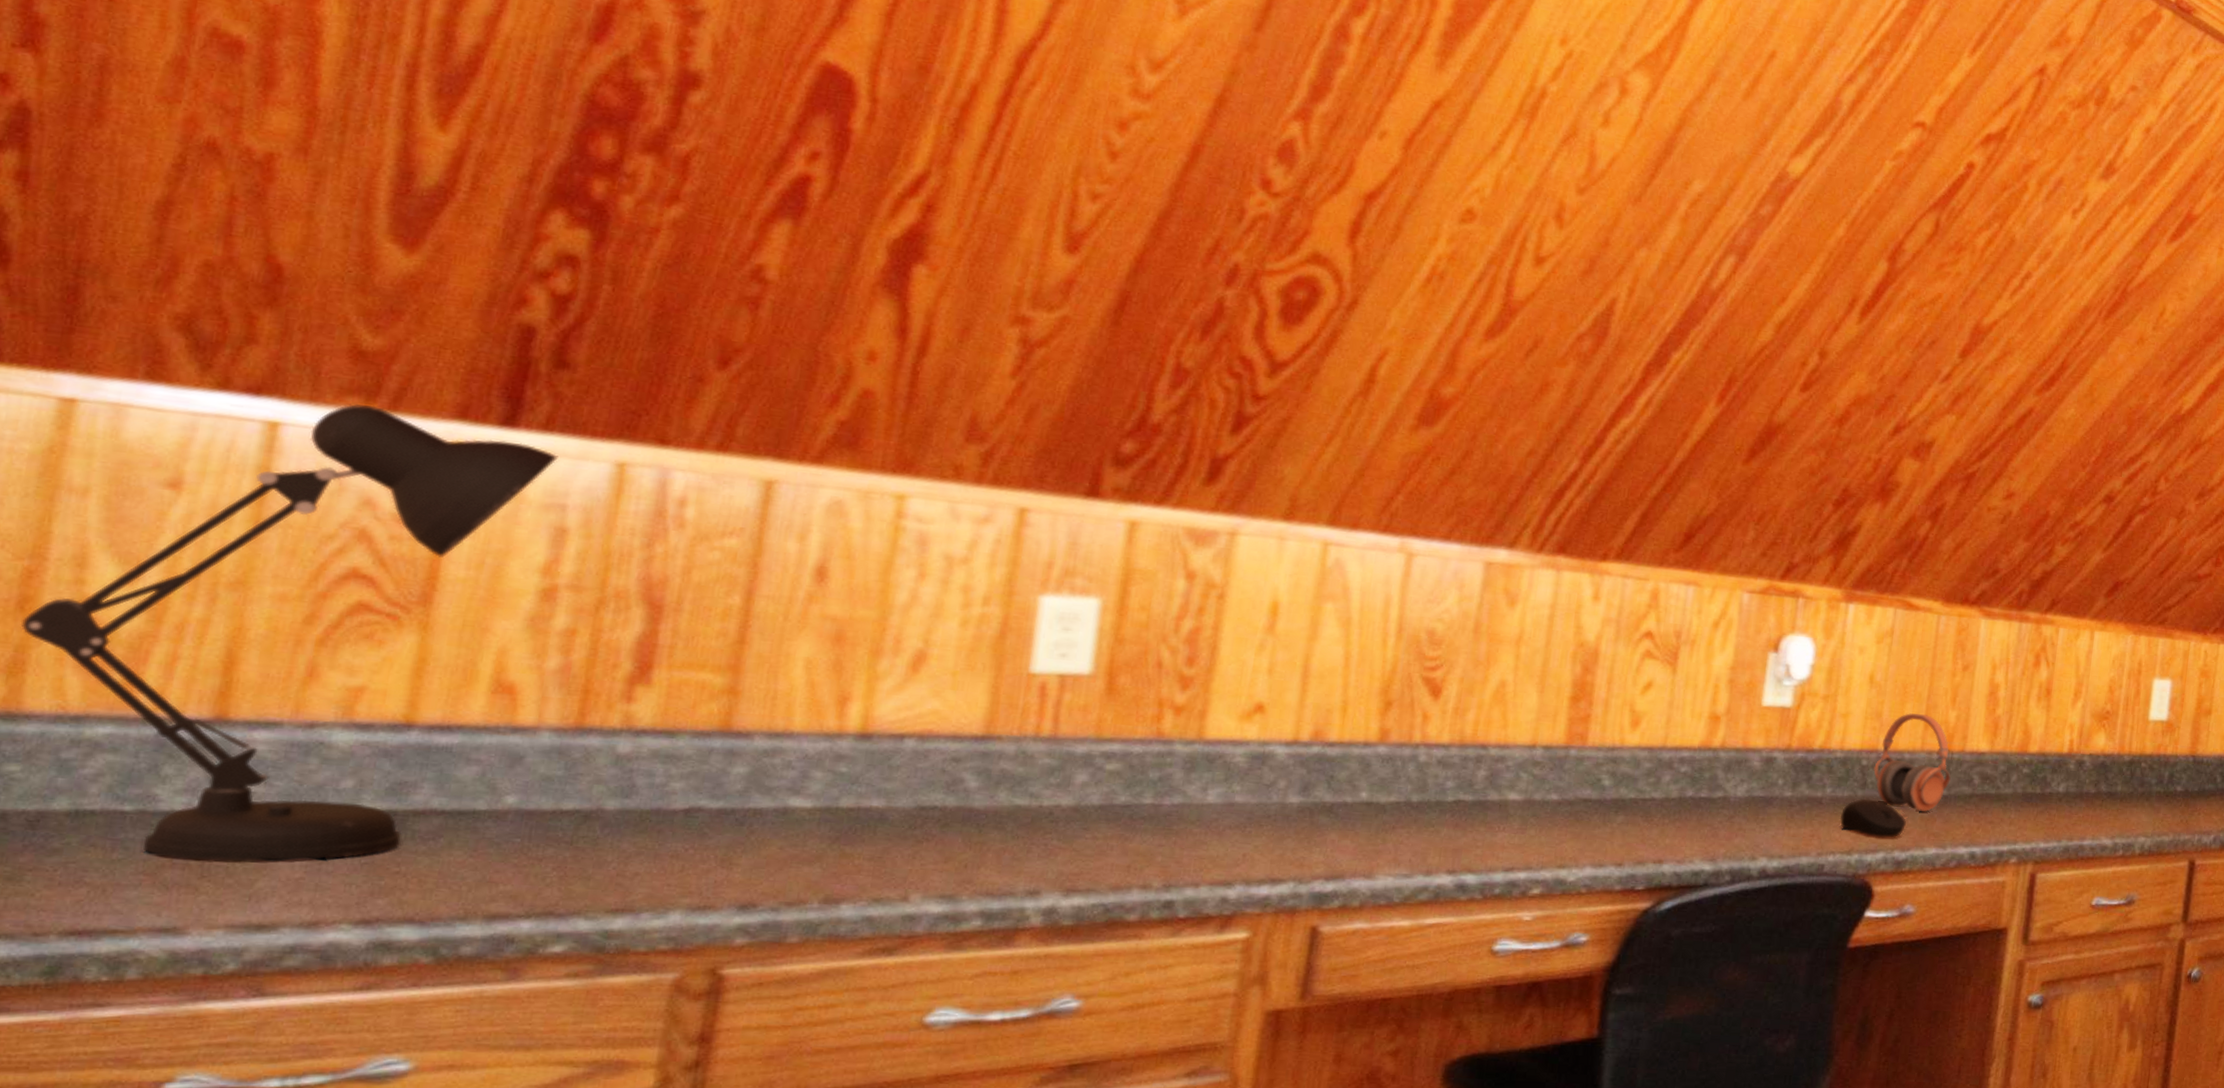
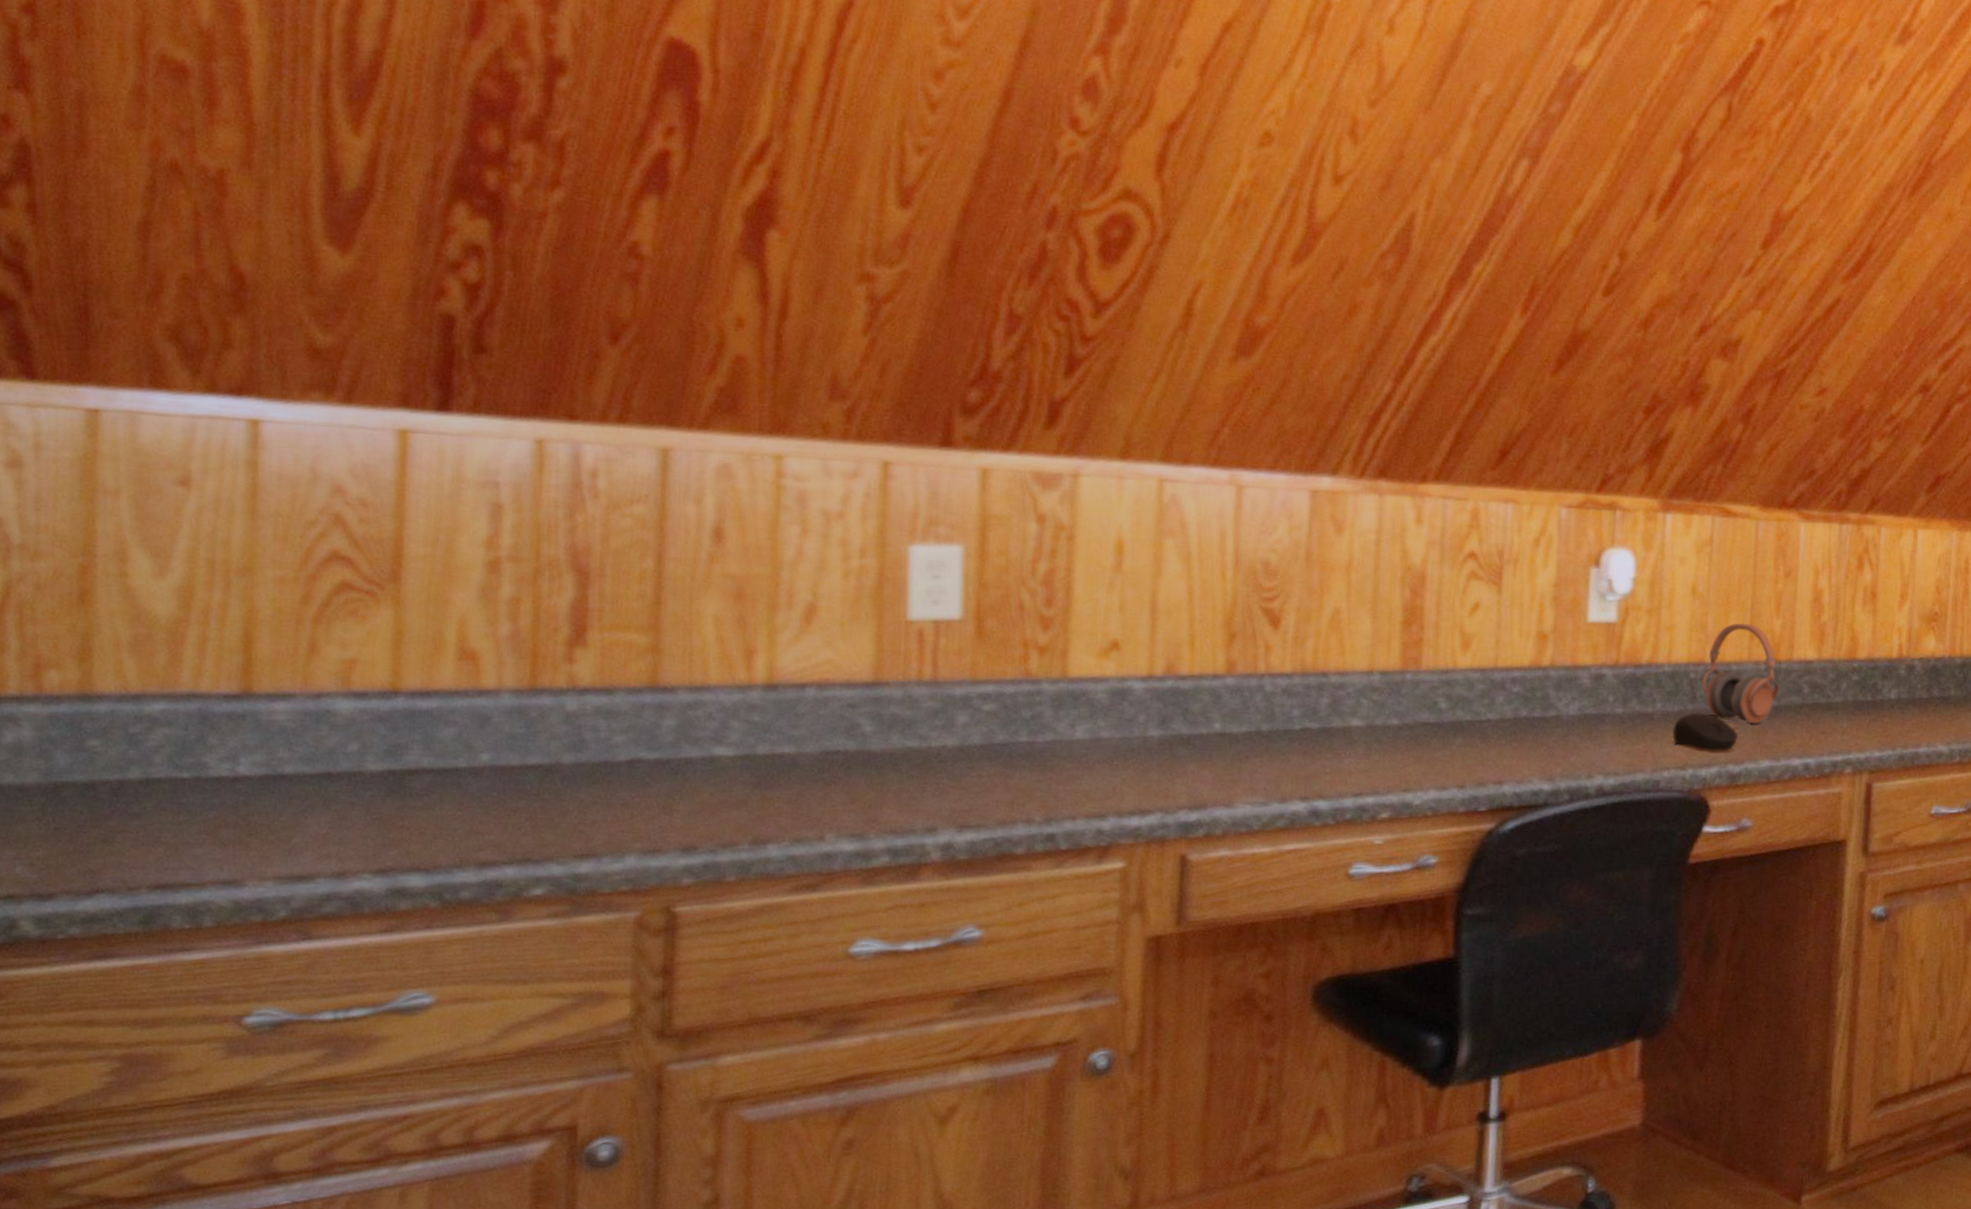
desk lamp: present [20,404,558,862] -> none [83,399,487,821]

